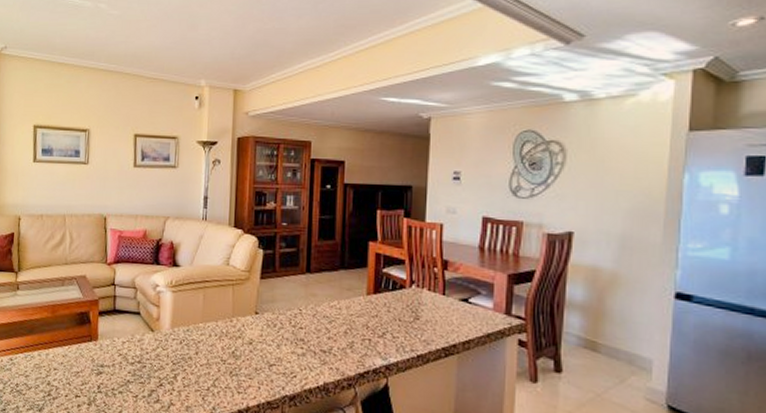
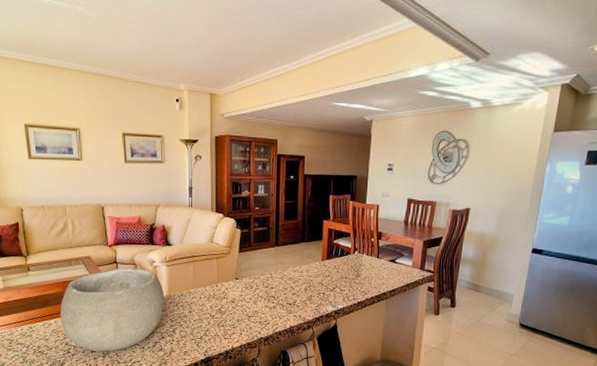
bowl: none [44,292,167,398] -> present [60,268,165,352]

